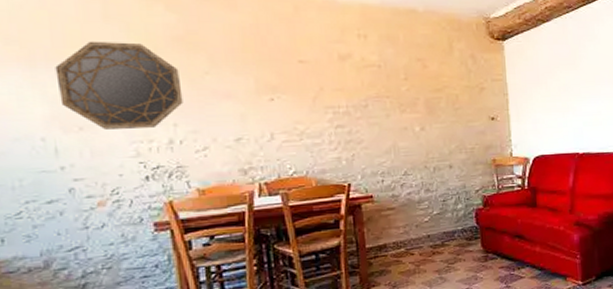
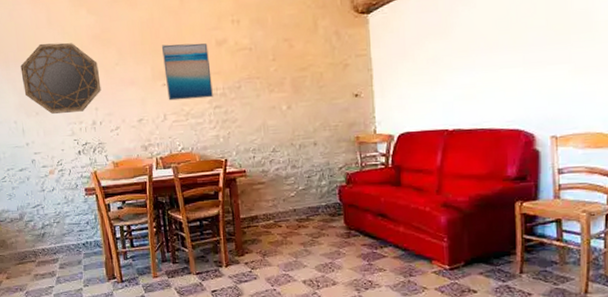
wall art: none [268,54,334,118] -> present [161,43,213,101]

